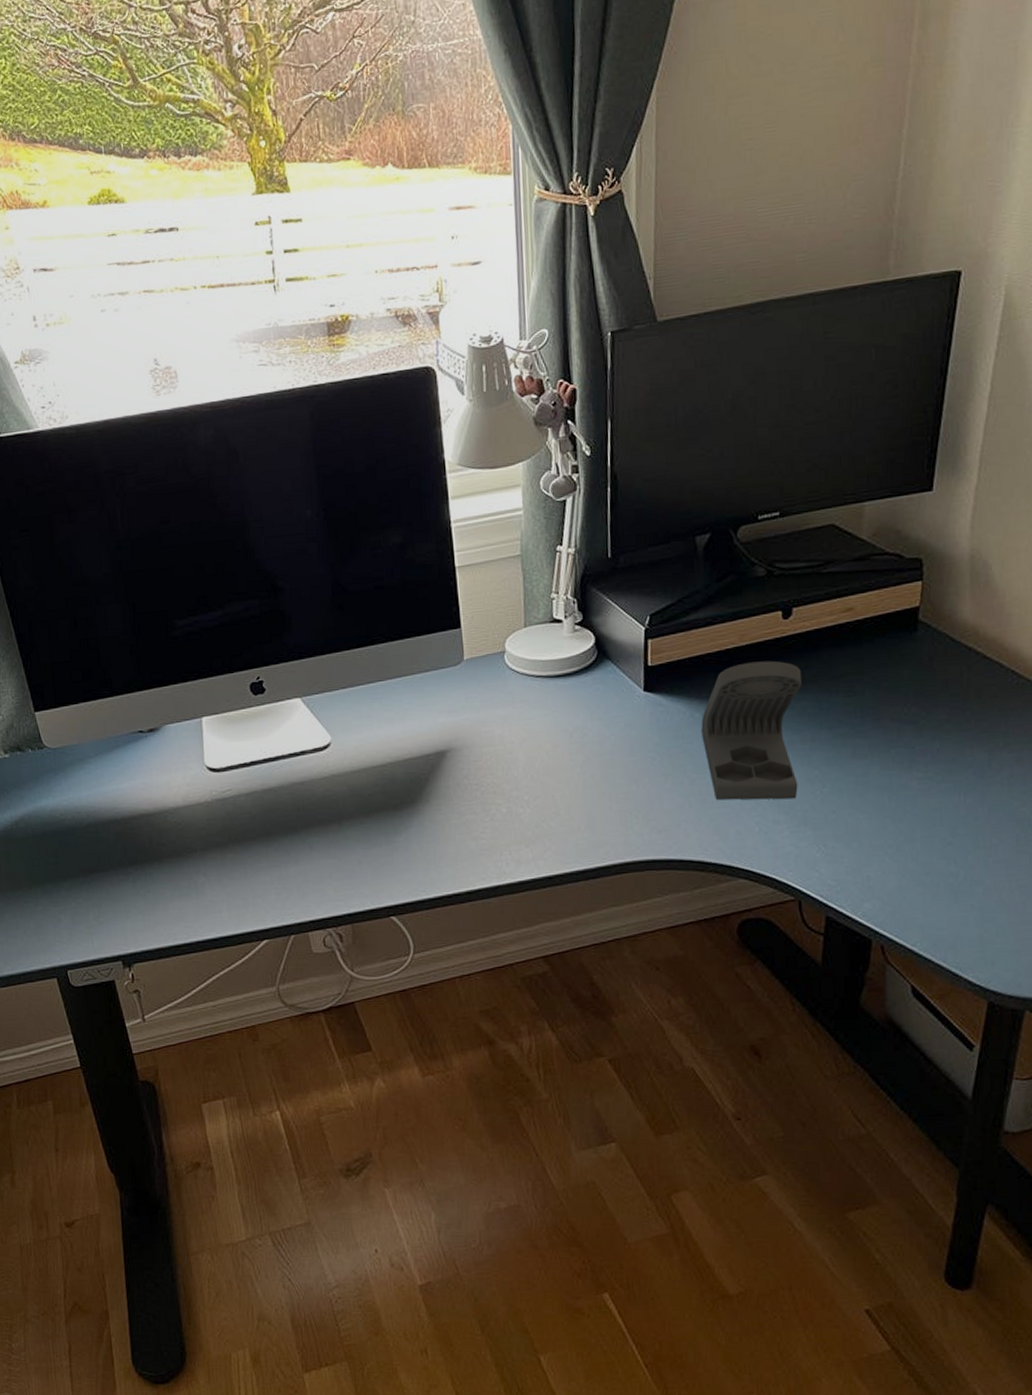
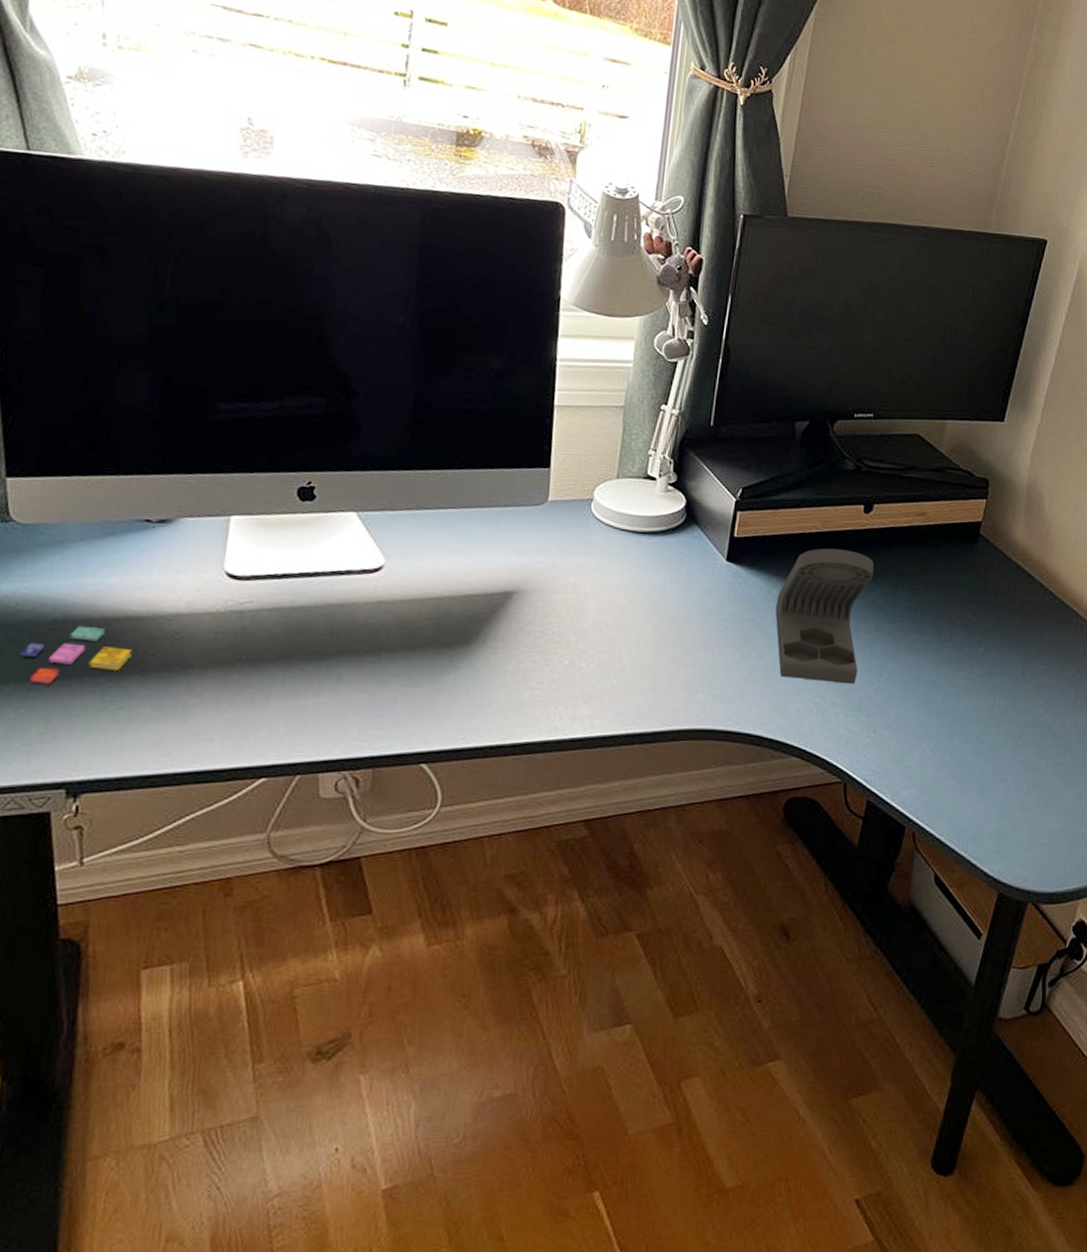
books: none [70,826,149,878] -> present [20,625,132,684]

